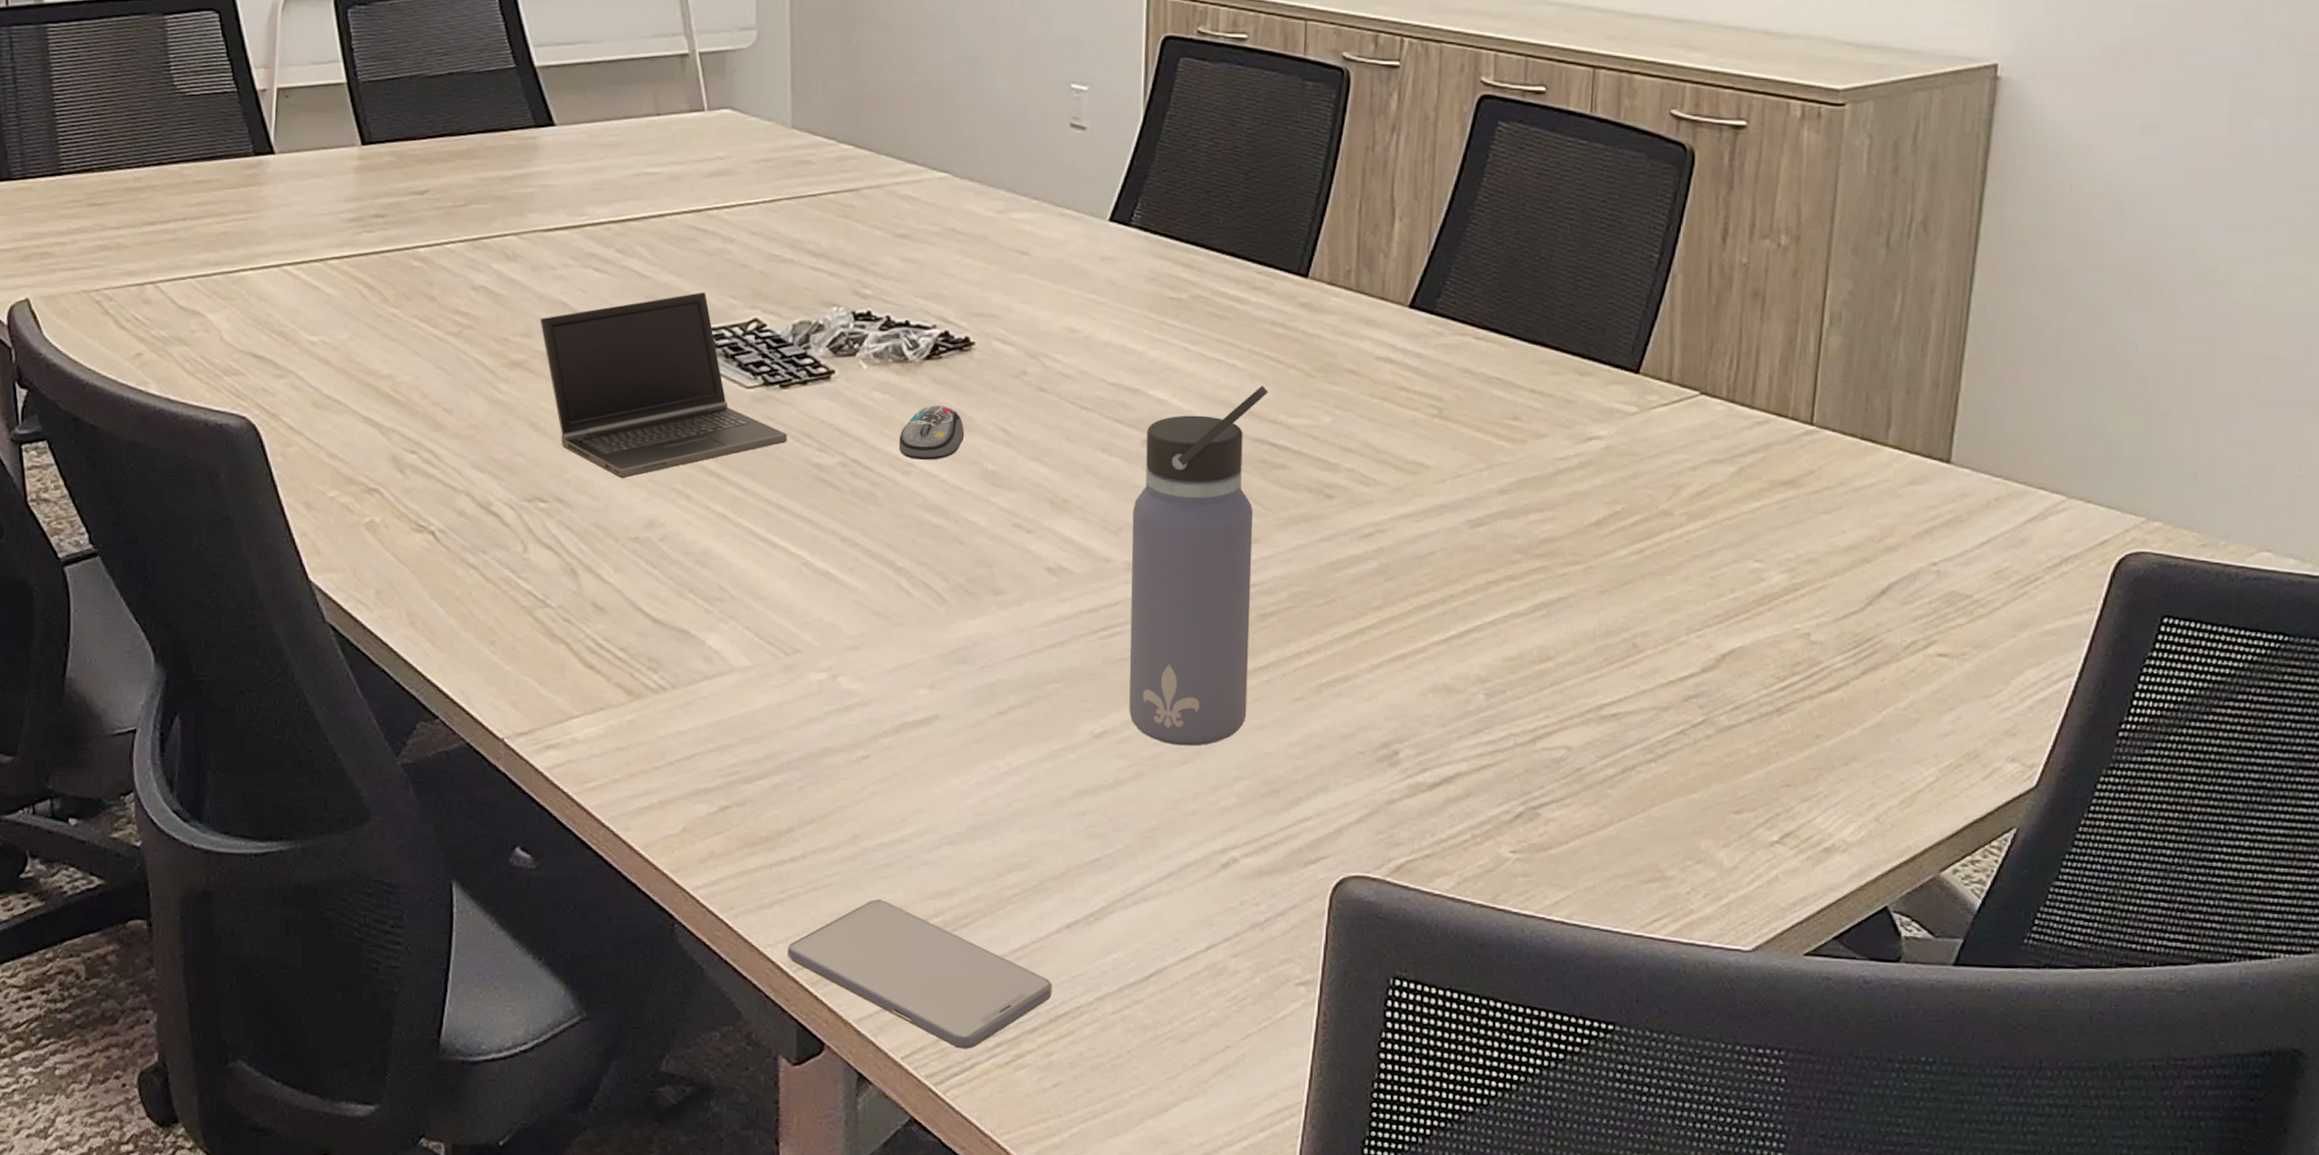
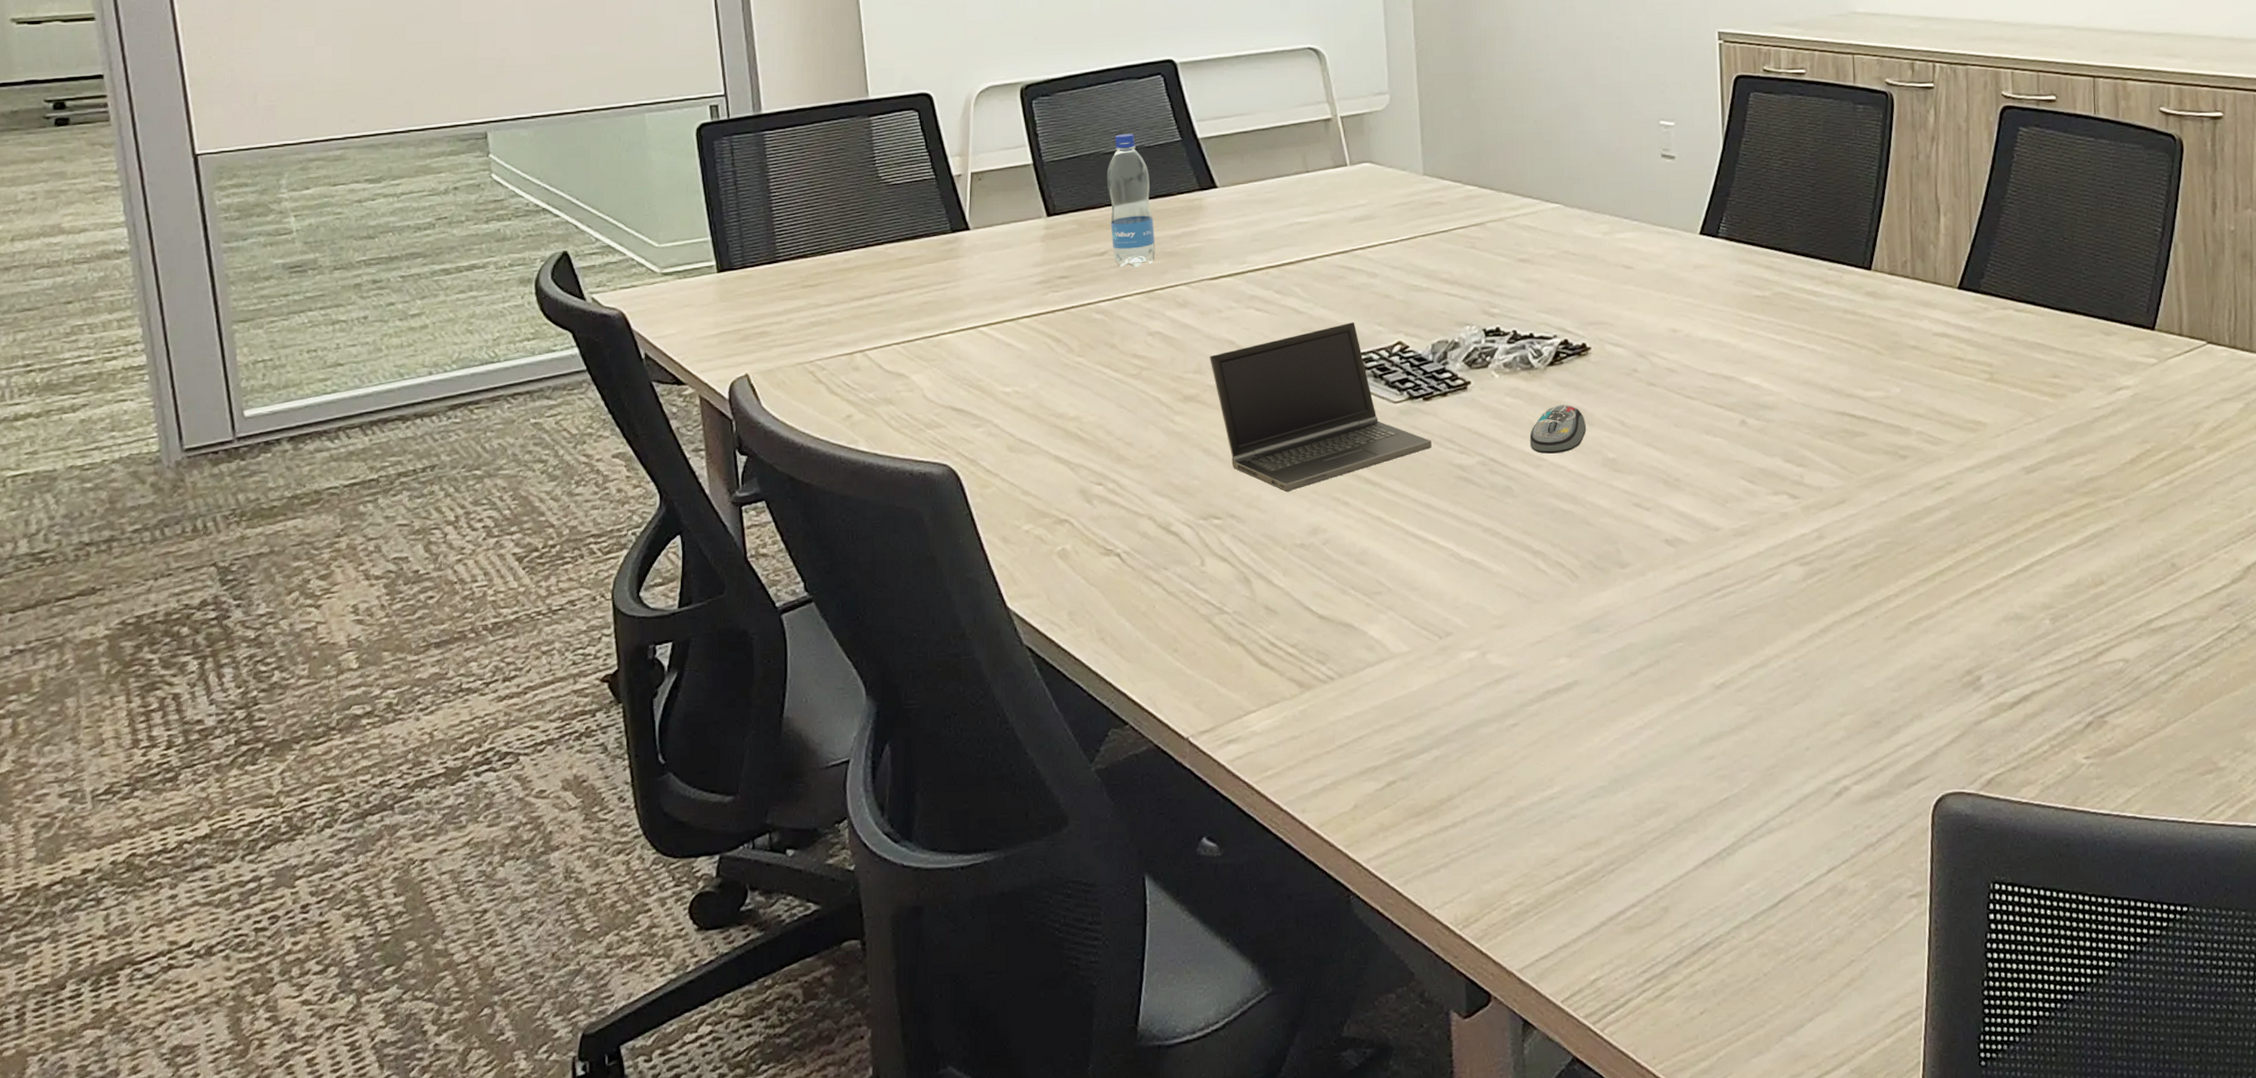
bottle: none [430,55,483,211] -> present [1106,134,1156,268]
smartphone: present [788,899,1053,1049] -> none [1454,855,1694,987]
water bottle: present [1129,385,1268,746] -> none [1736,365,1847,689]

